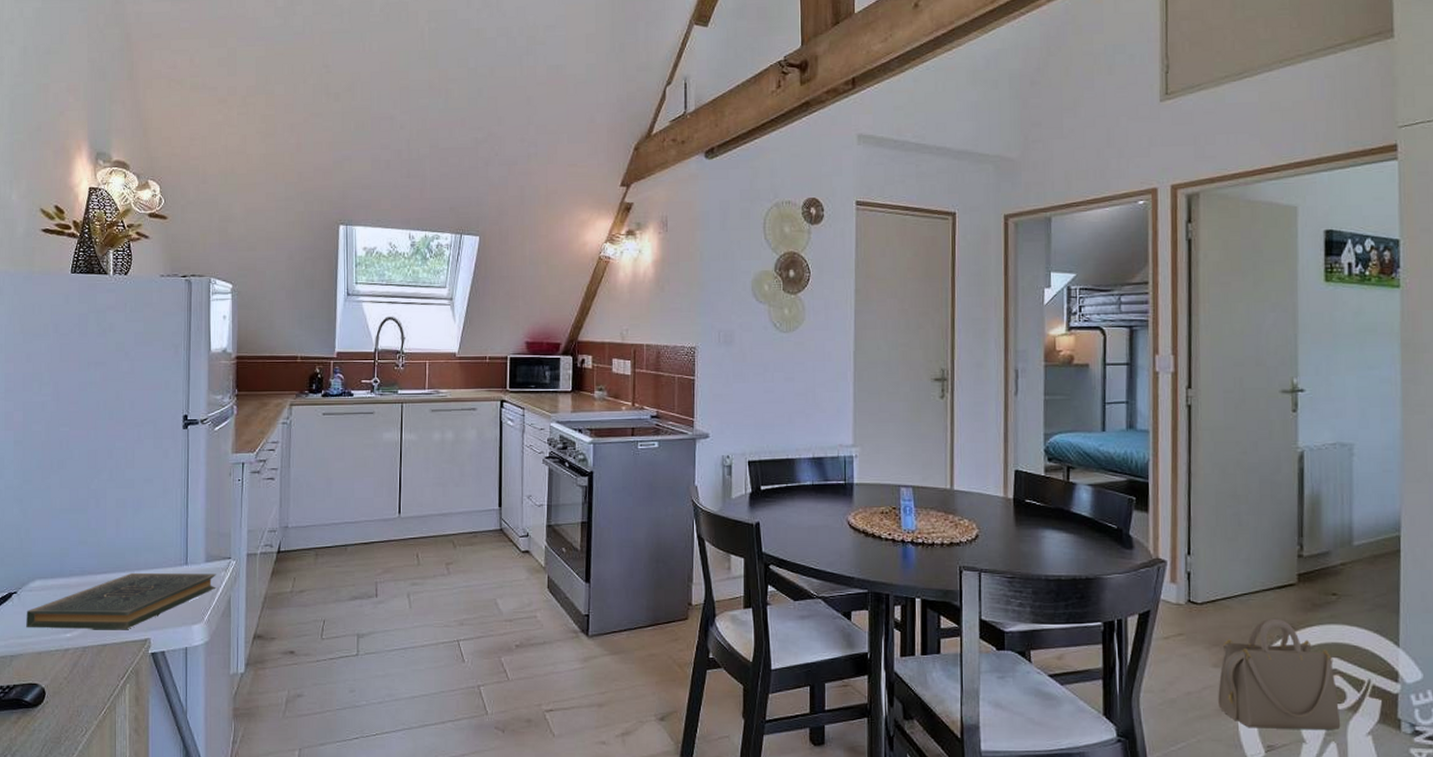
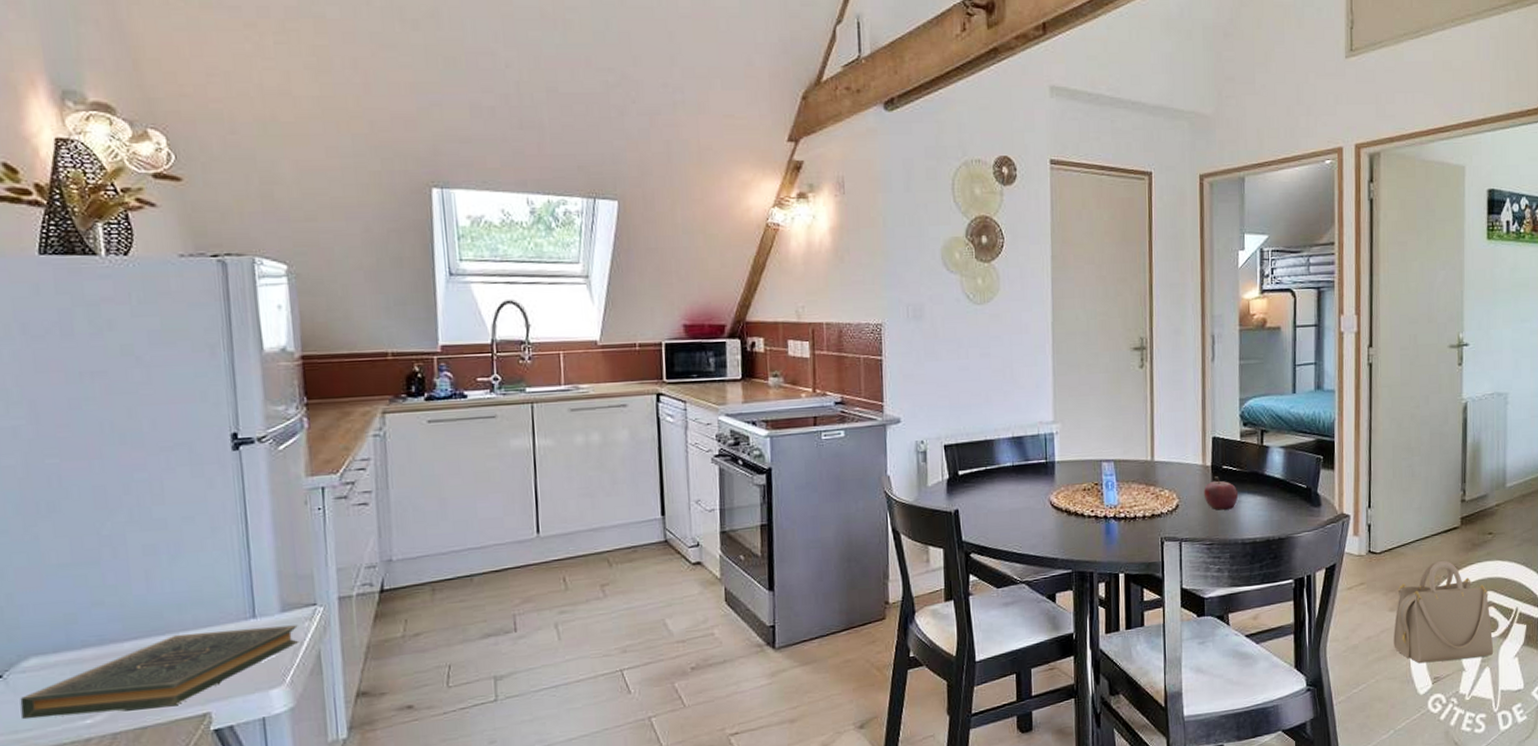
fruit: none [1005,510,1043,544] -> present [1203,476,1239,510]

